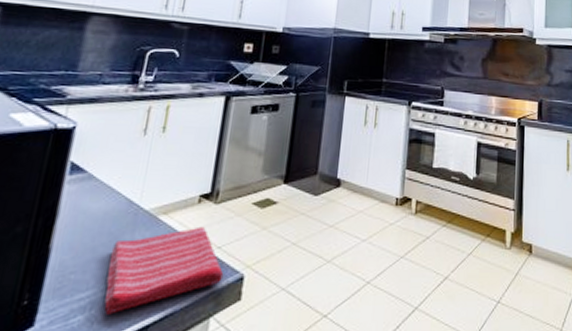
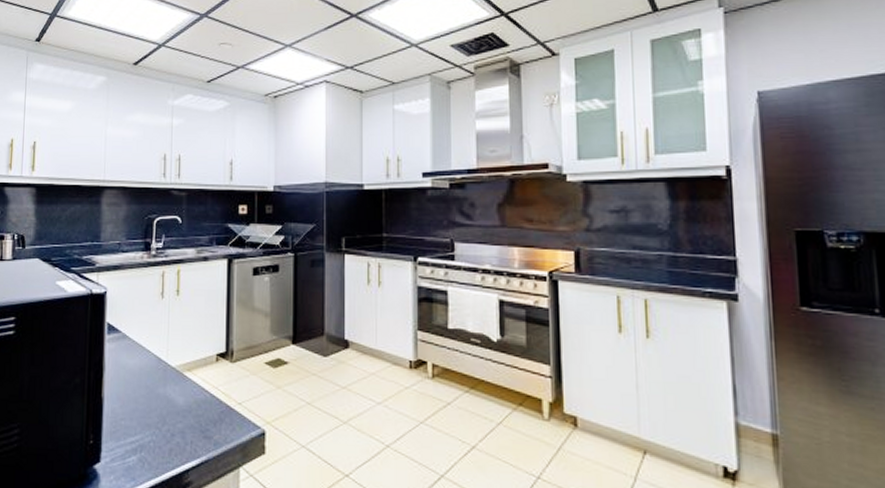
dish towel: present [104,226,224,315] -> none [149,383,247,458]

